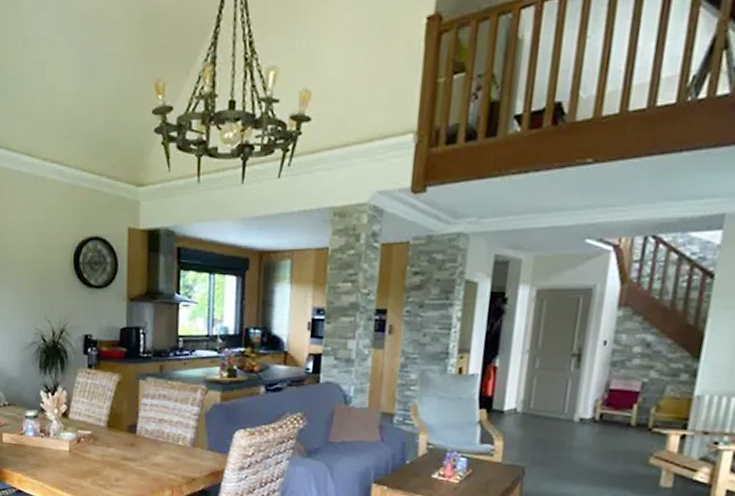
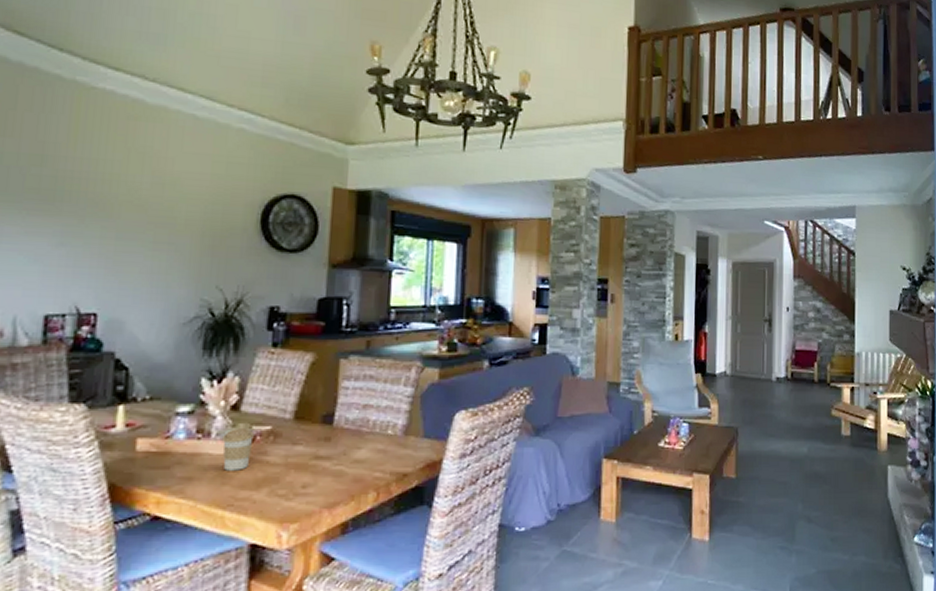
coffee cup: none [57,430,79,463] -> present [221,427,254,471]

